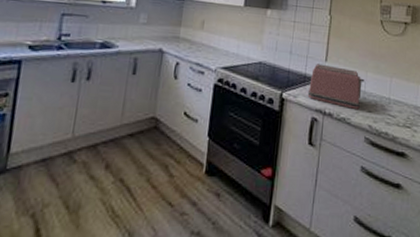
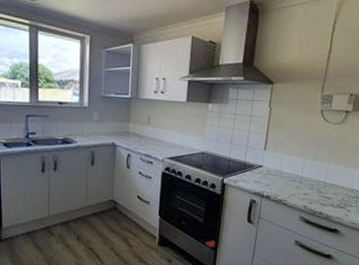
toaster: present [307,64,365,109] -> none [247,152,302,192]

